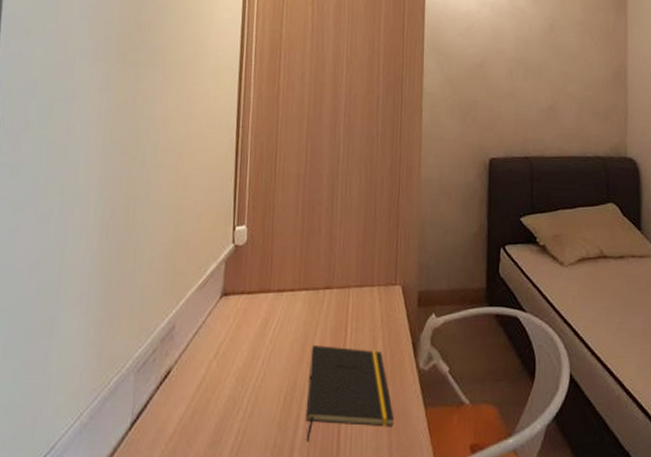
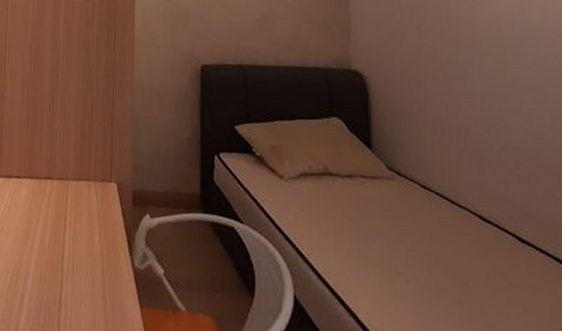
notepad: present [305,345,395,442] -> none [29,230,111,322]

